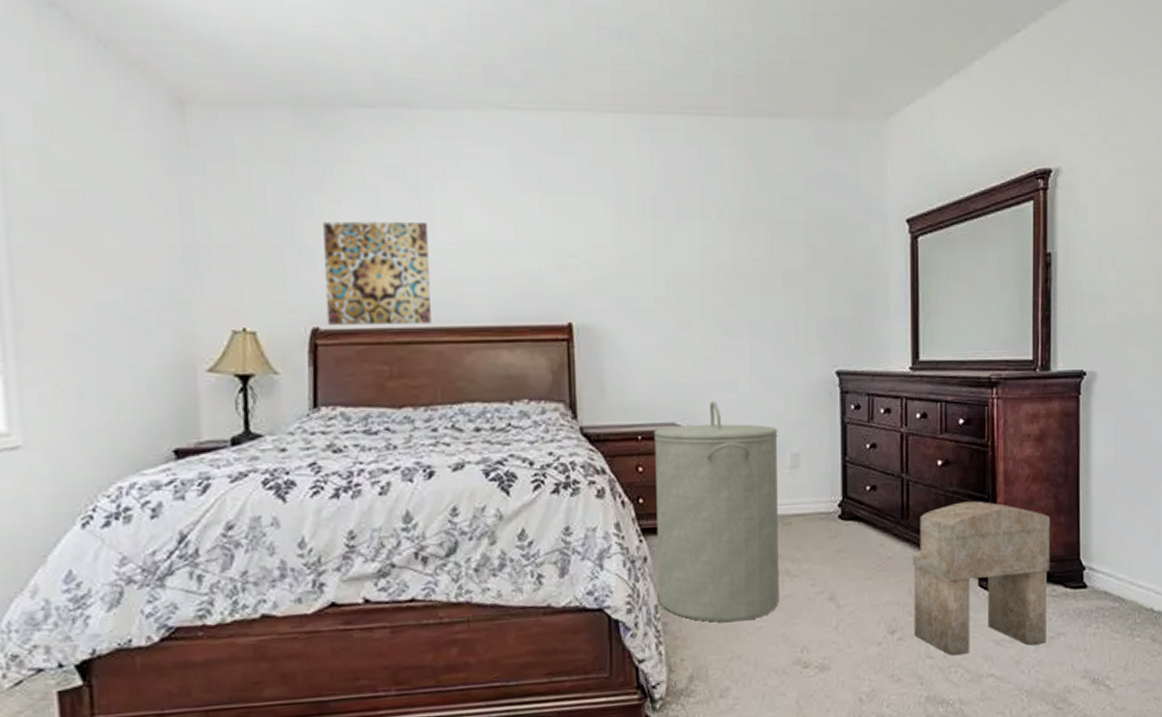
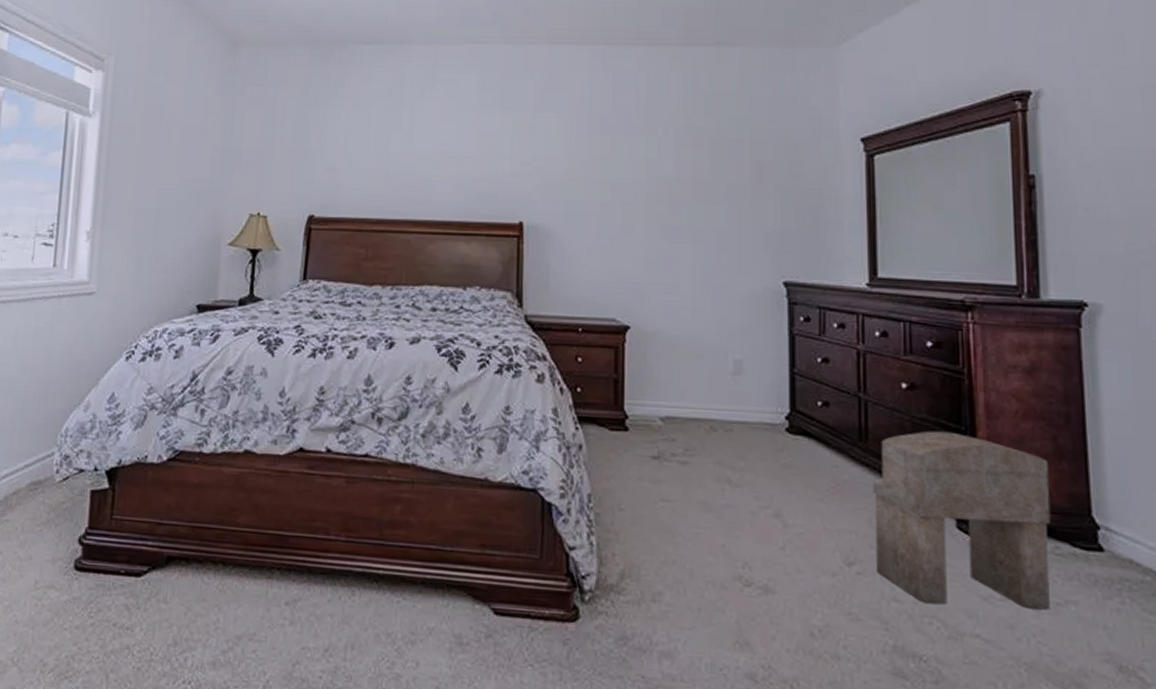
wall art: present [322,222,431,326] -> none [320,132,406,217]
laundry hamper: present [653,401,779,623] -> none [592,301,720,525]

